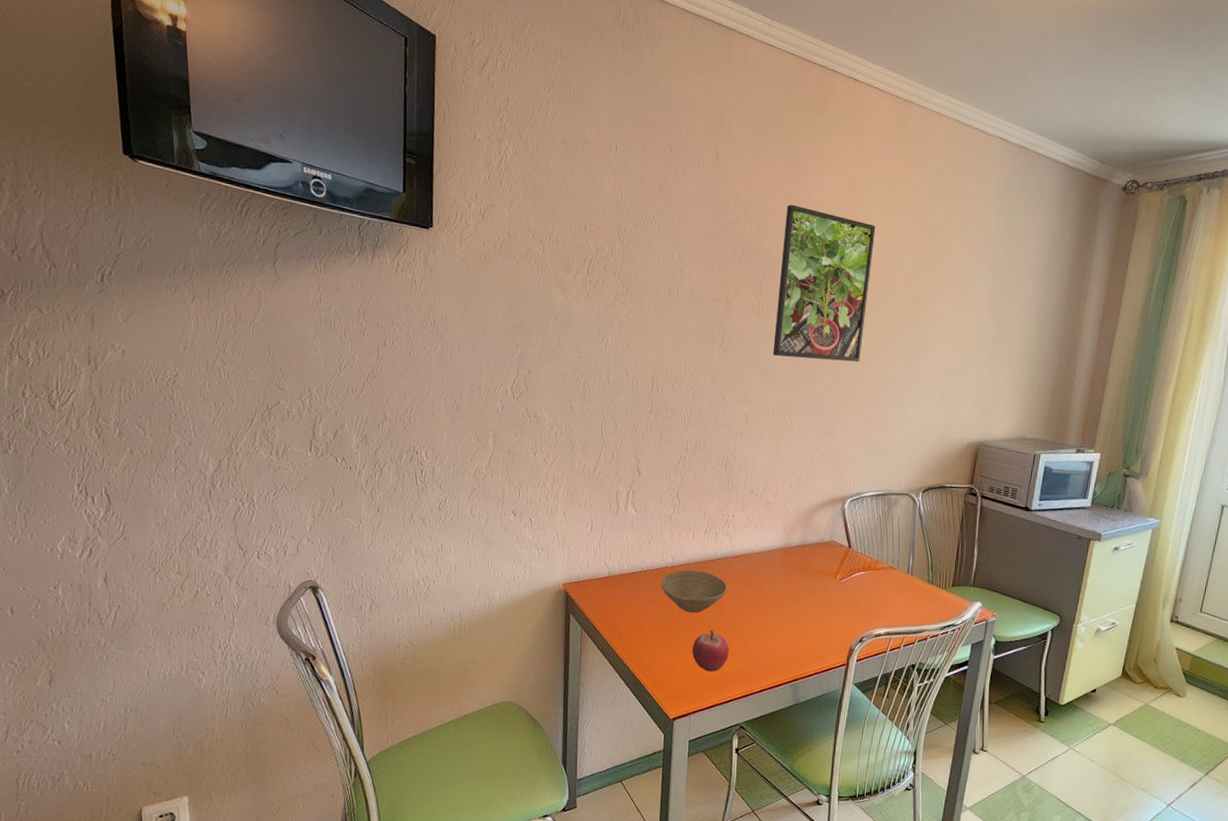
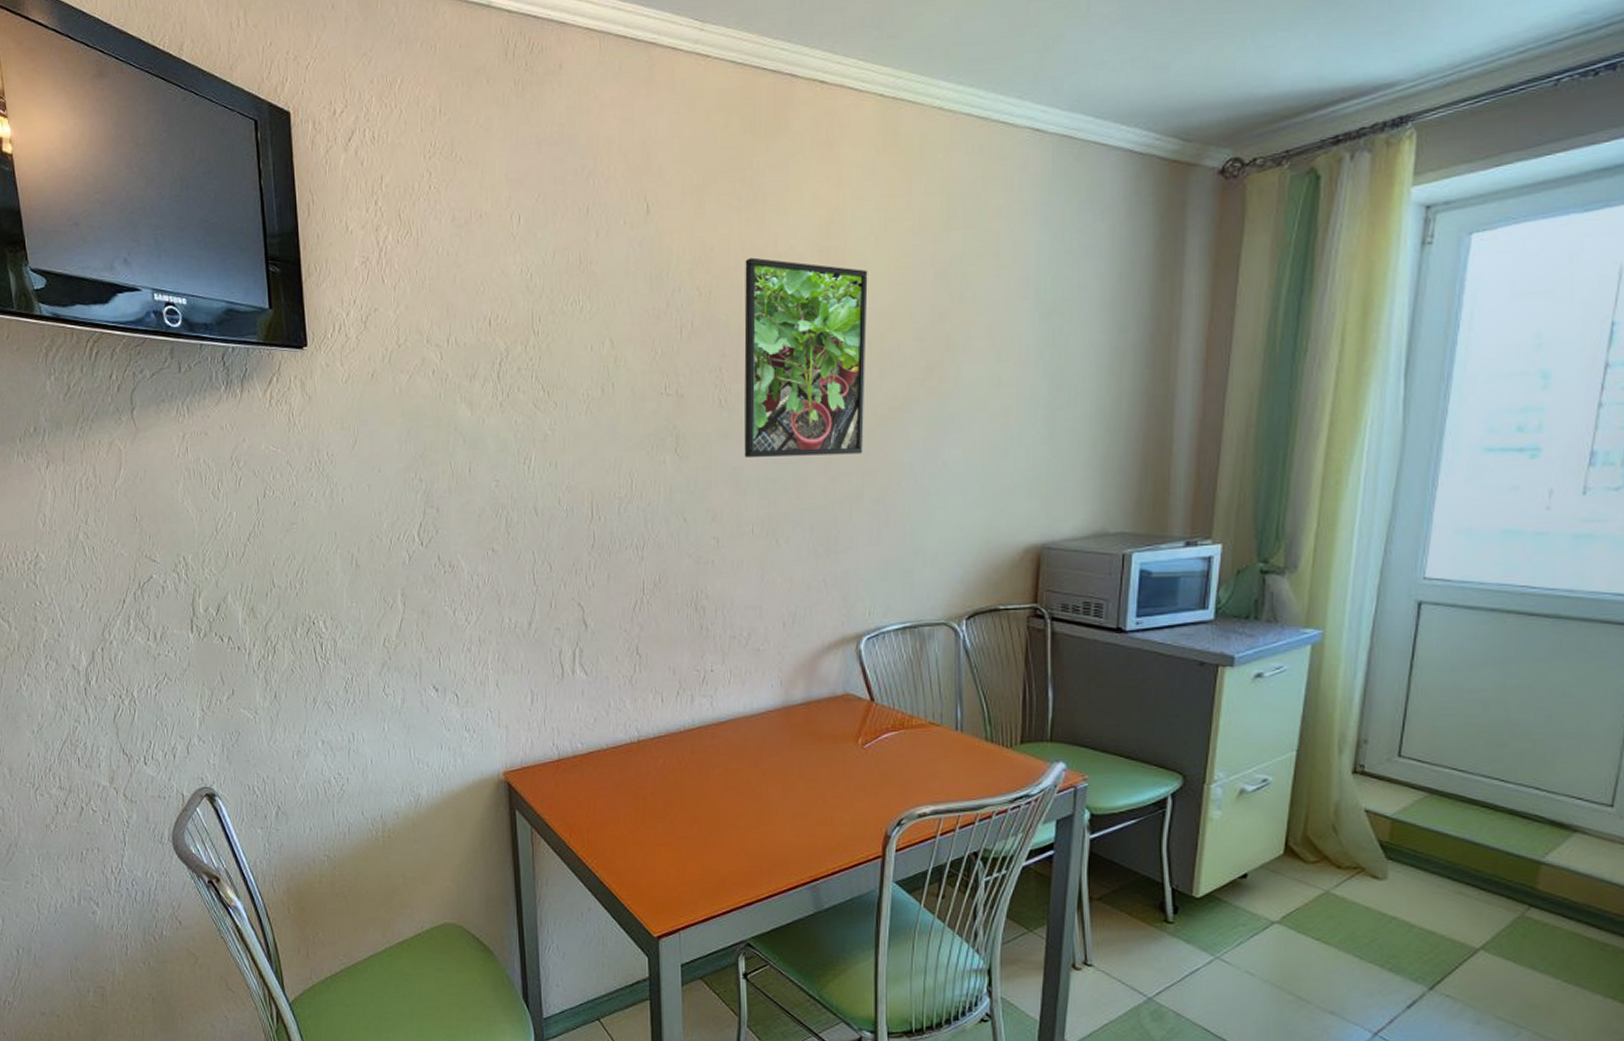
bowl: present [661,570,727,613] -> none [627,744,712,800]
fruit: present [692,630,729,672] -> none [674,820,723,874]

